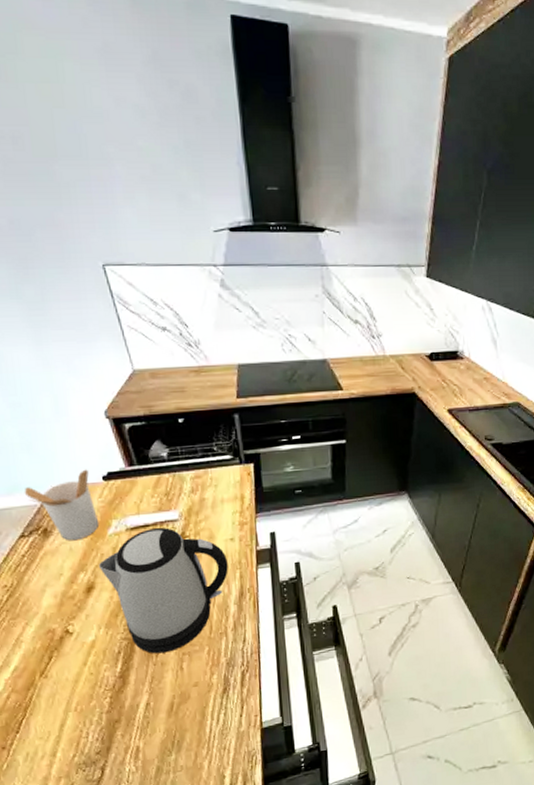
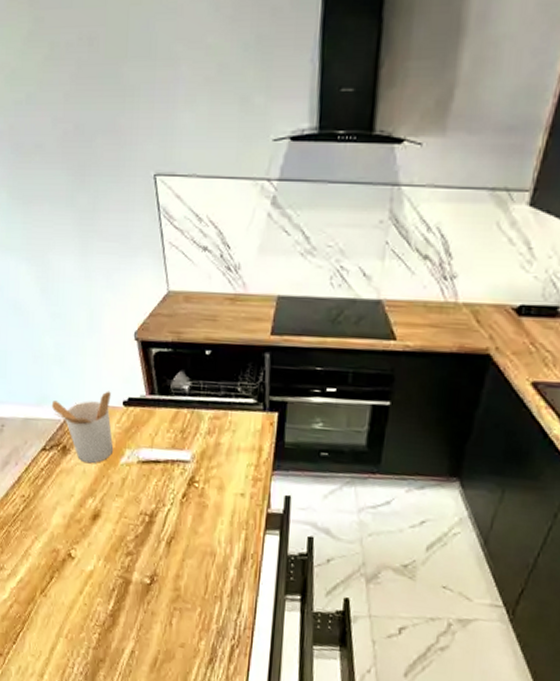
kettle: present [99,527,228,654] -> none [107,465,234,603]

